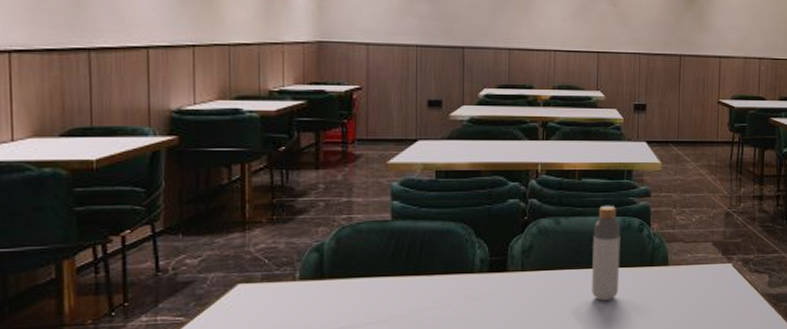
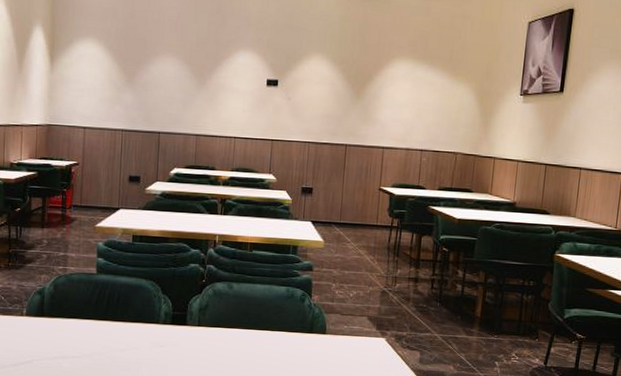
bottle: present [592,205,621,301] -> none [257,275,285,359]

